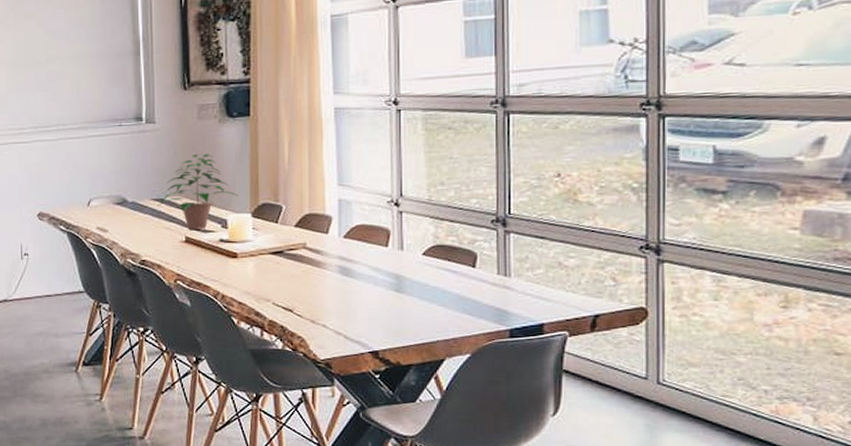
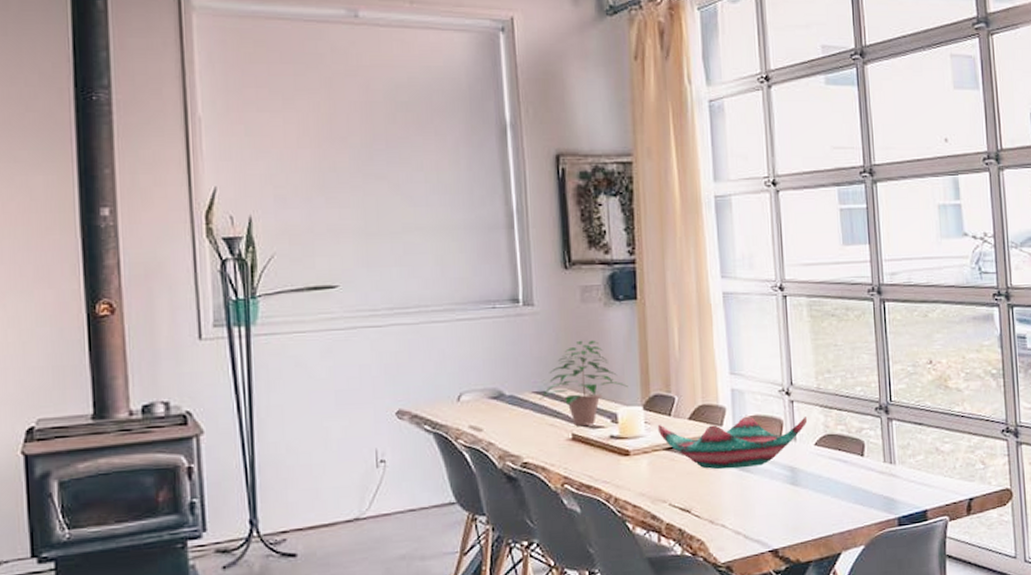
decorative bowl: none [264,225,416,274] -> present [657,416,808,470]

